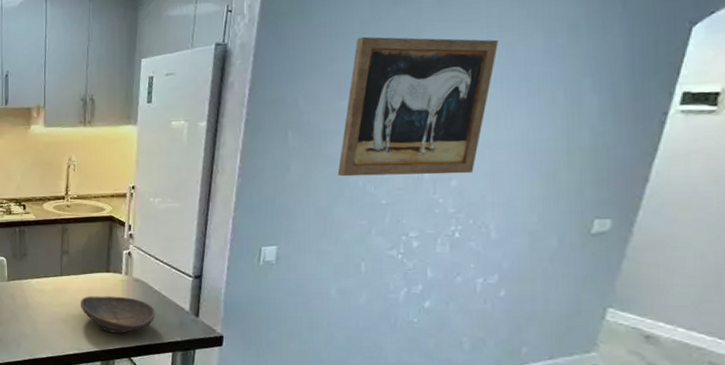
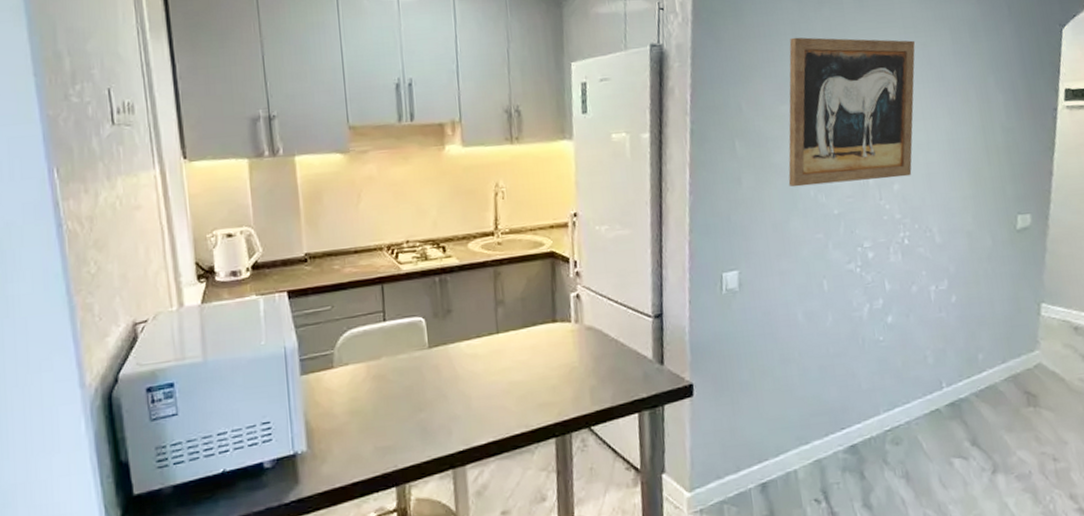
decorative bowl: present [80,296,156,334] -> none [523,350,615,399]

